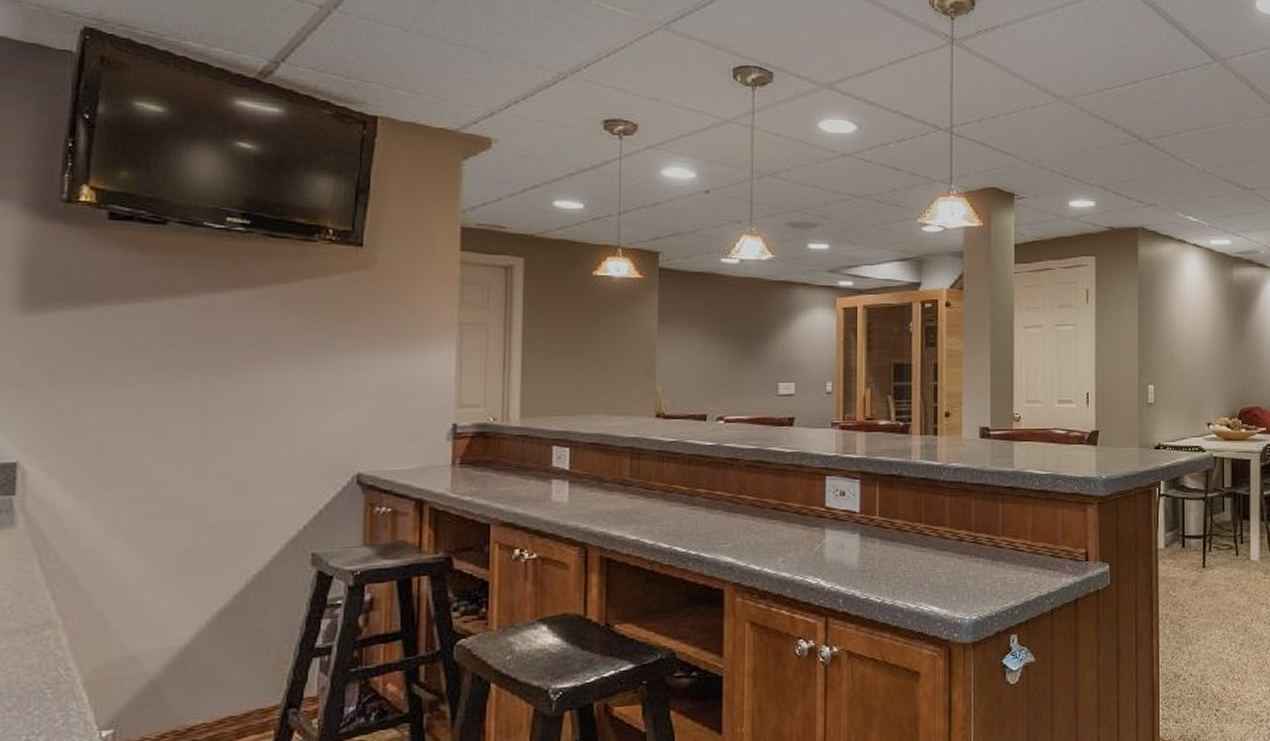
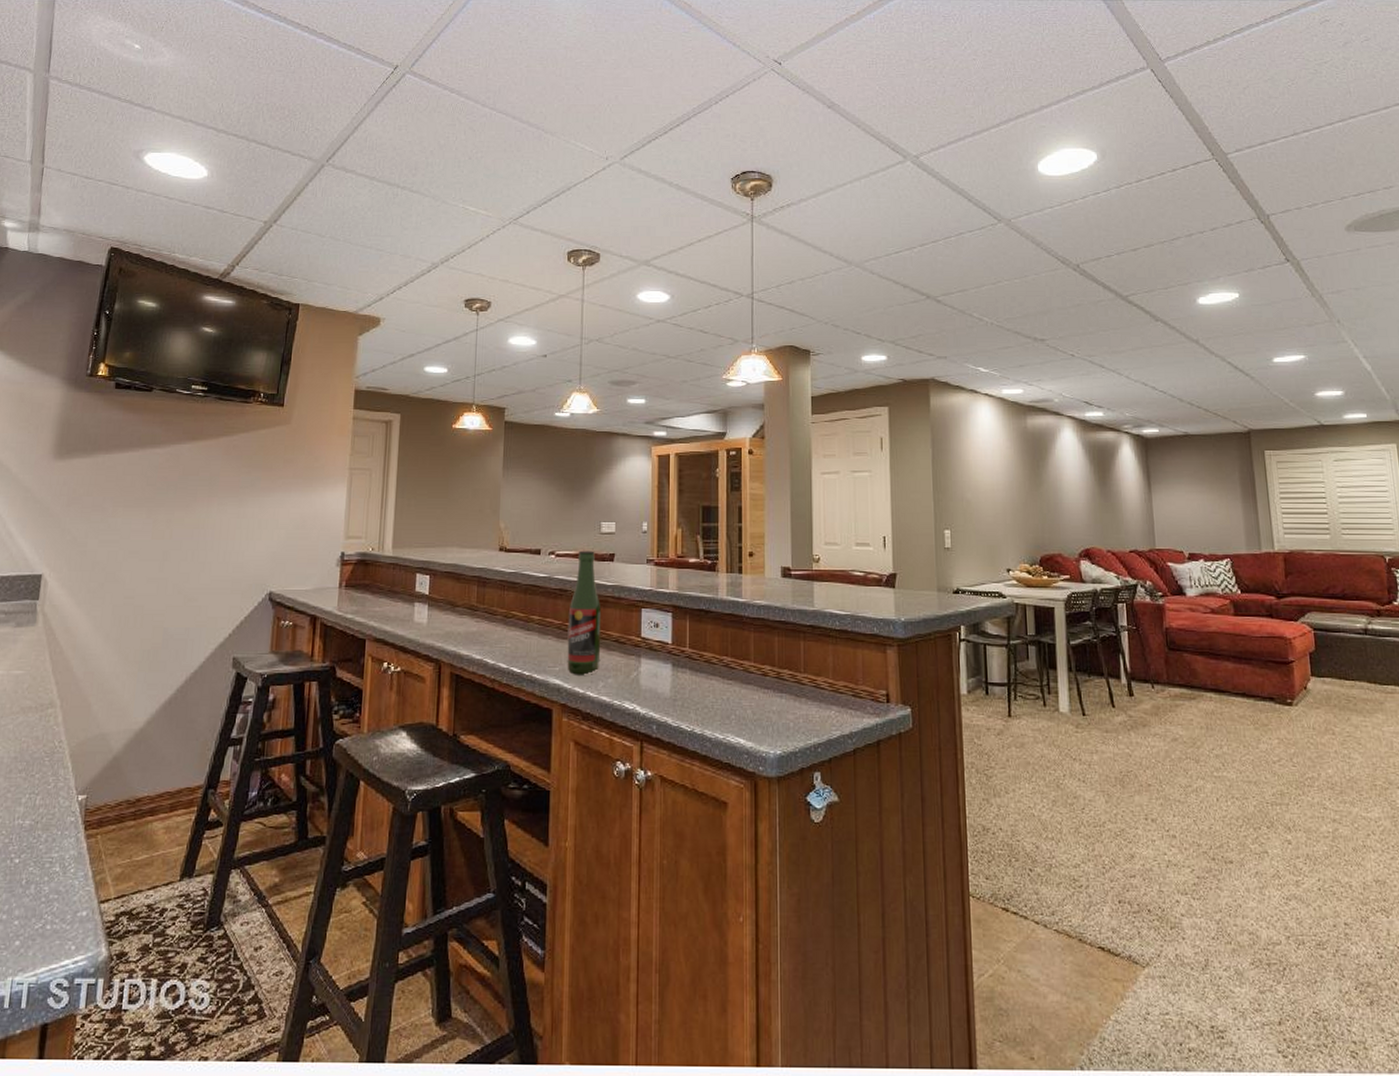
beer bottle: none [740,415,780,553] -> present [567,550,602,677]

